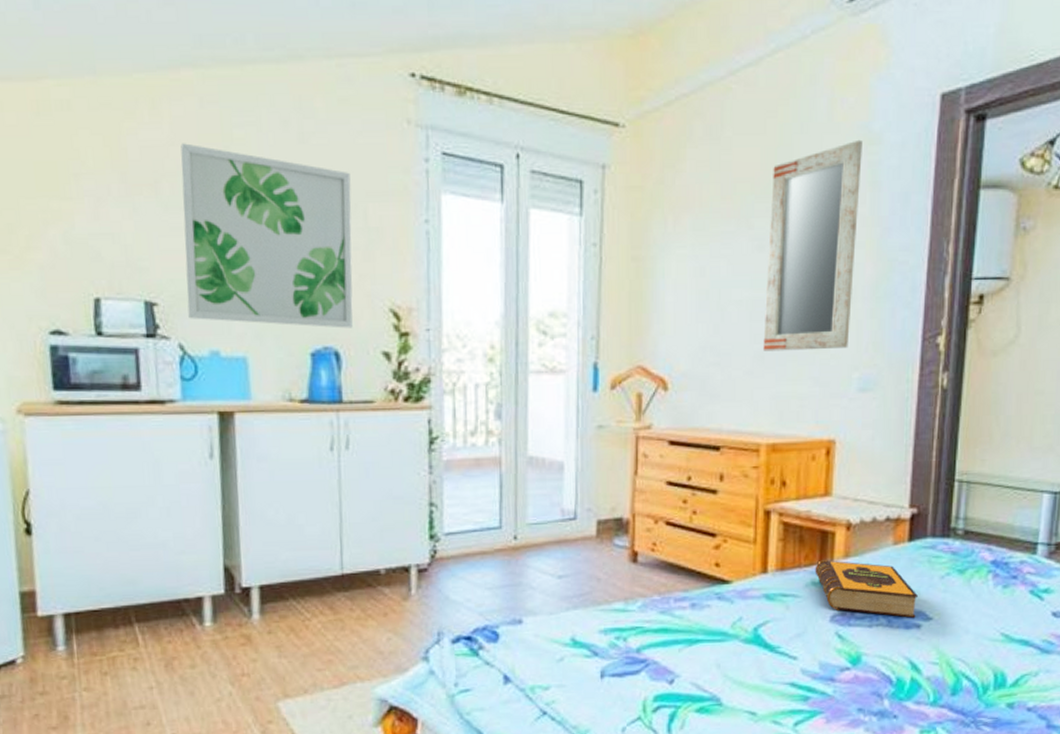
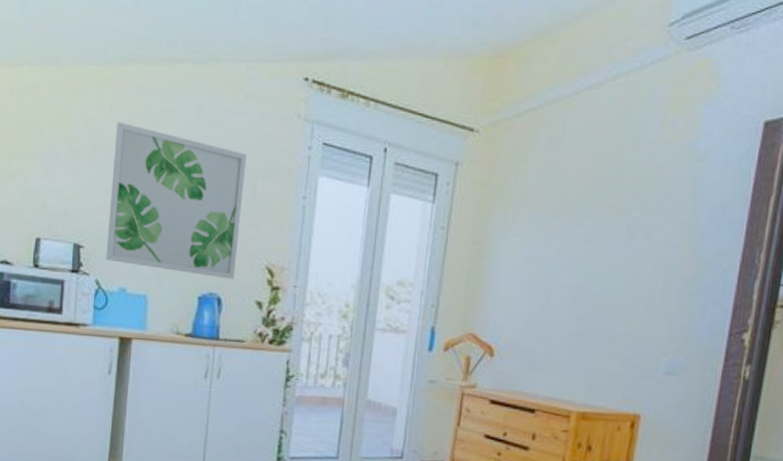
home mirror: present [763,139,862,351] -> none [582,156,688,335]

